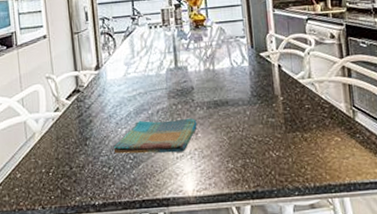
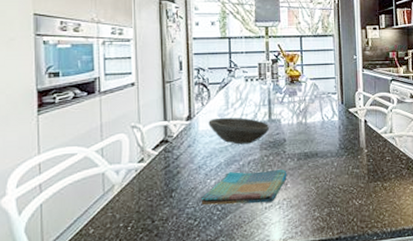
bowl: none [116,65,177,93] -> present [208,117,270,145]

